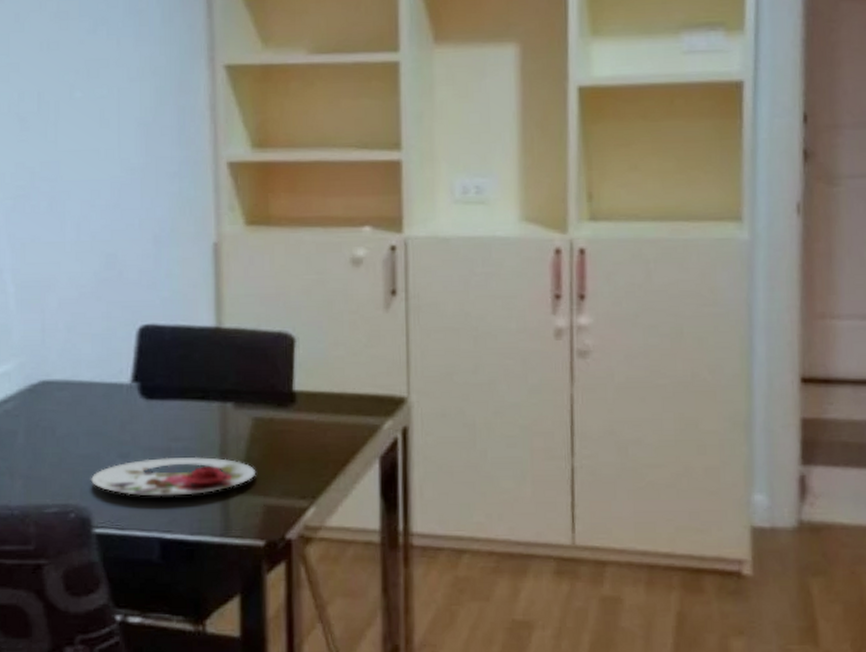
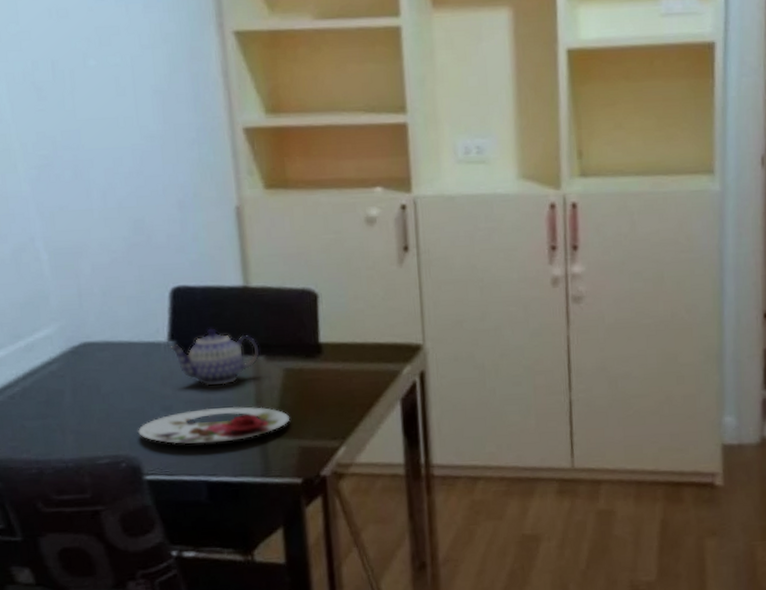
teapot: none [133,370,228,433] -> present [170,328,260,386]

